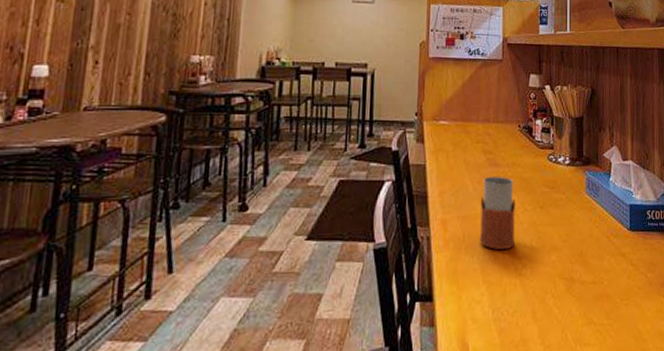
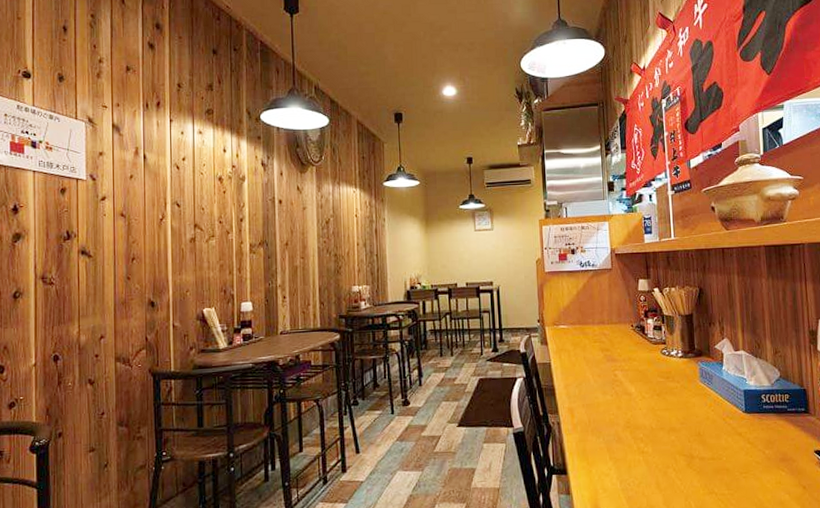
drinking glass: present [479,176,516,250] -> none [601,369,636,432]

